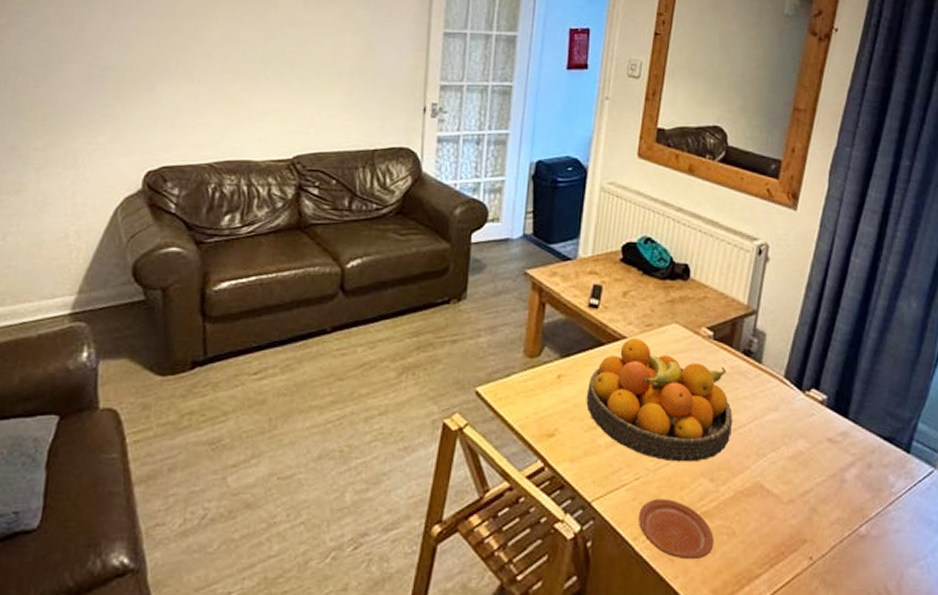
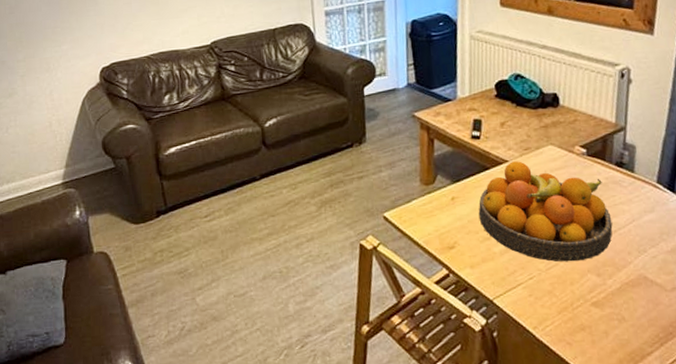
plate: present [639,498,714,560] -> none [536,293,607,343]

